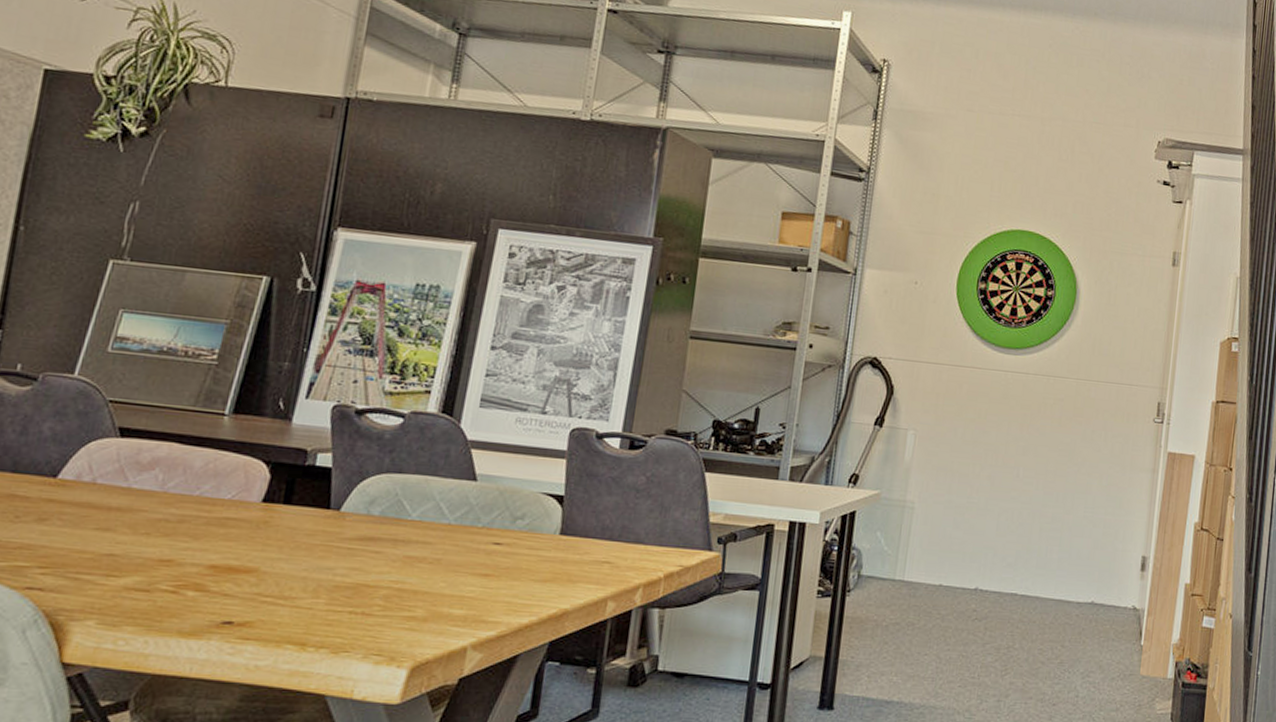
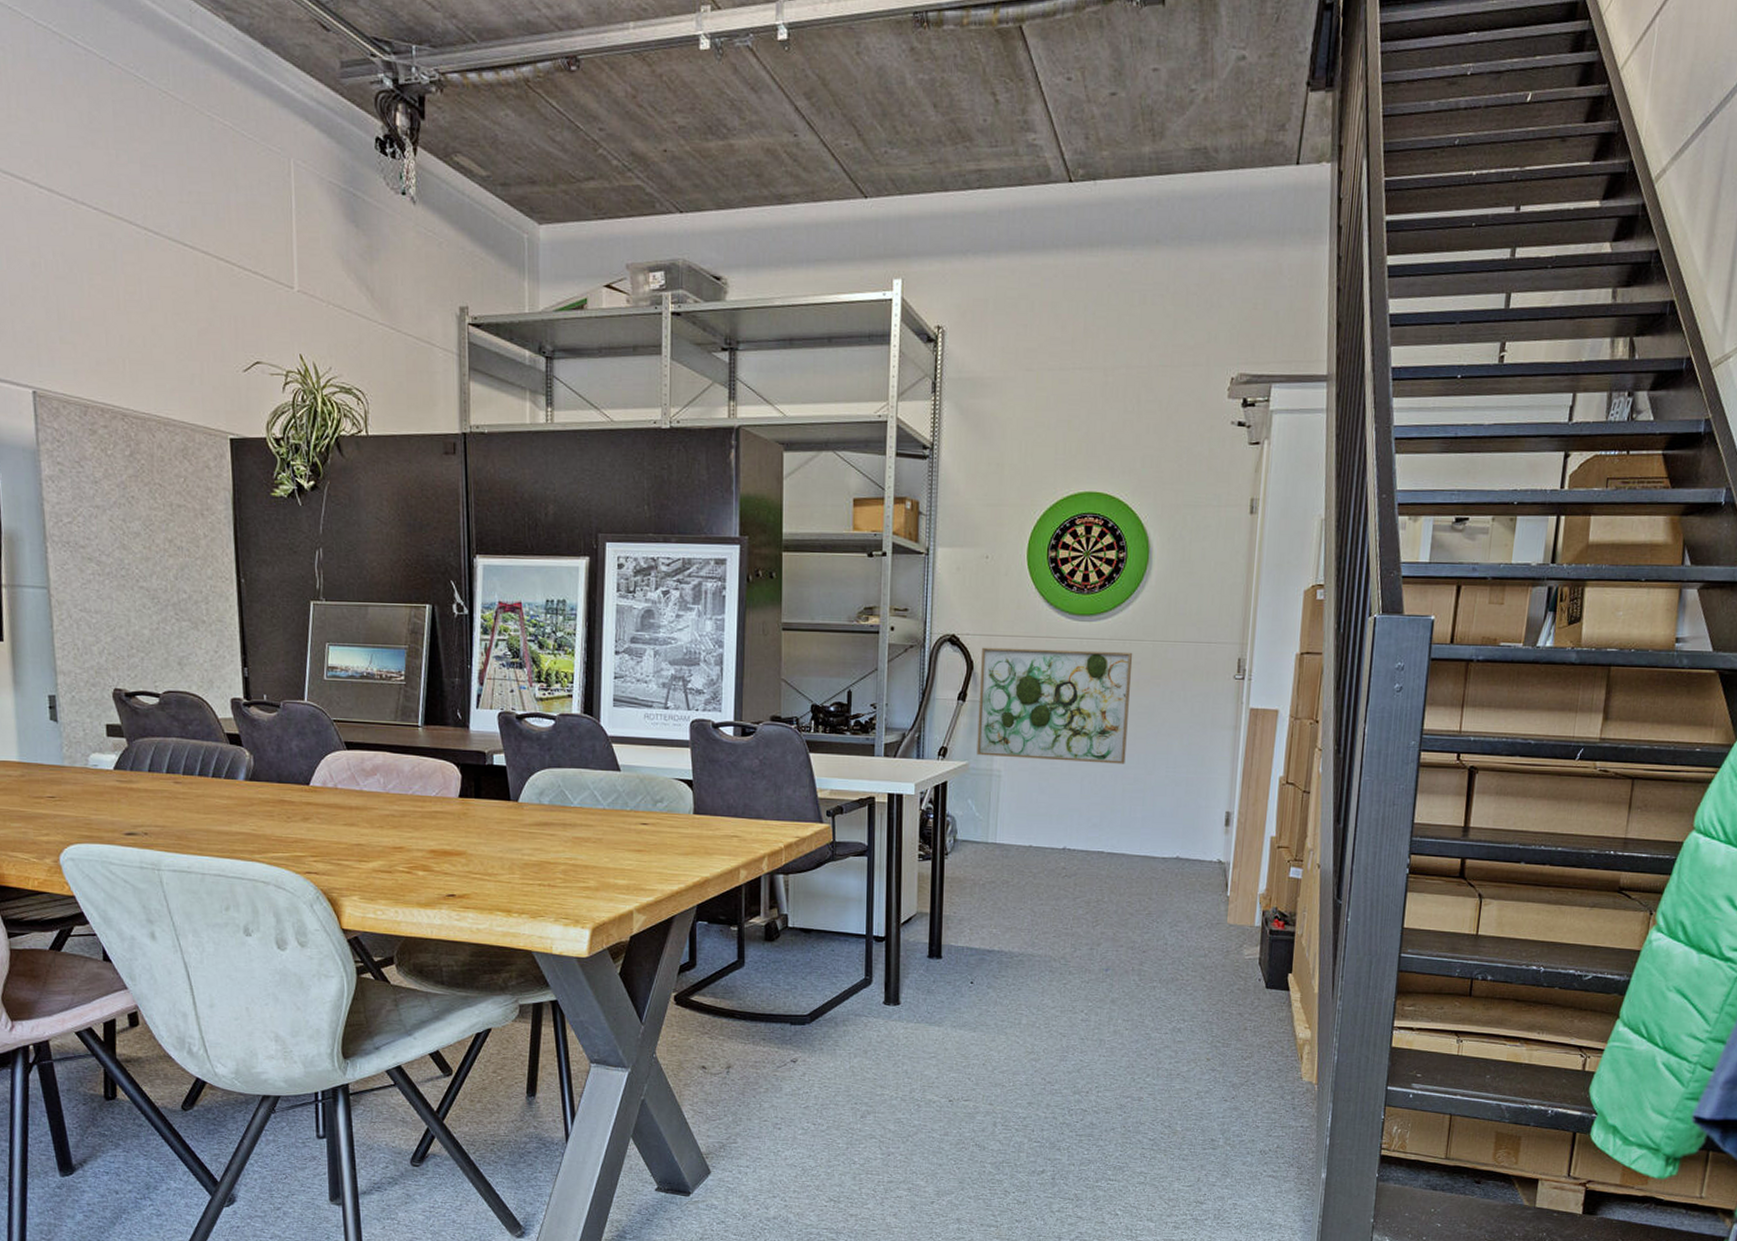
wall art: none [890,372,1057,502] -> present [976,647,1133,764]

